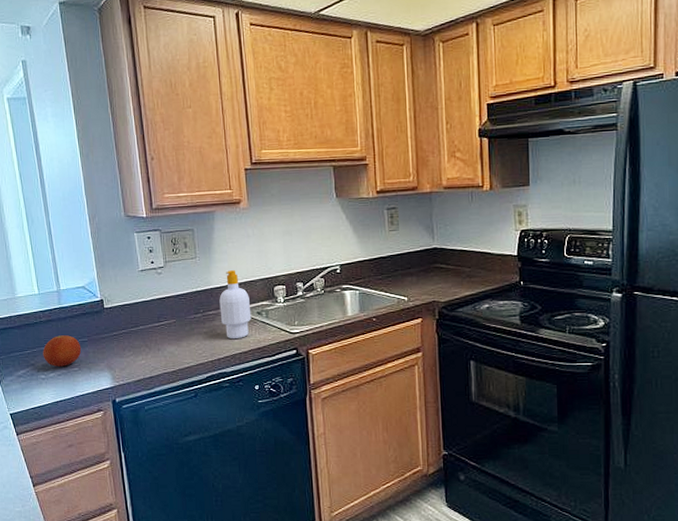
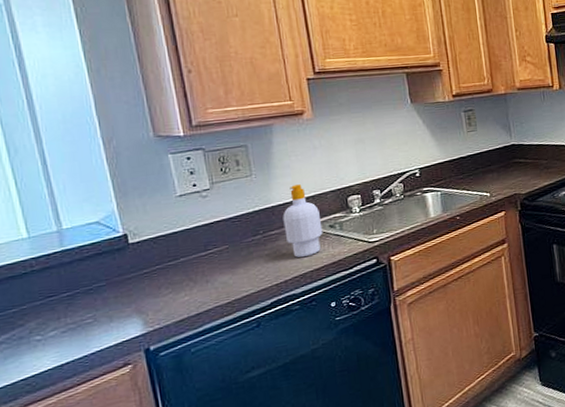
fruit: present [43,335,82,367] -> none [37,281,97,323]

